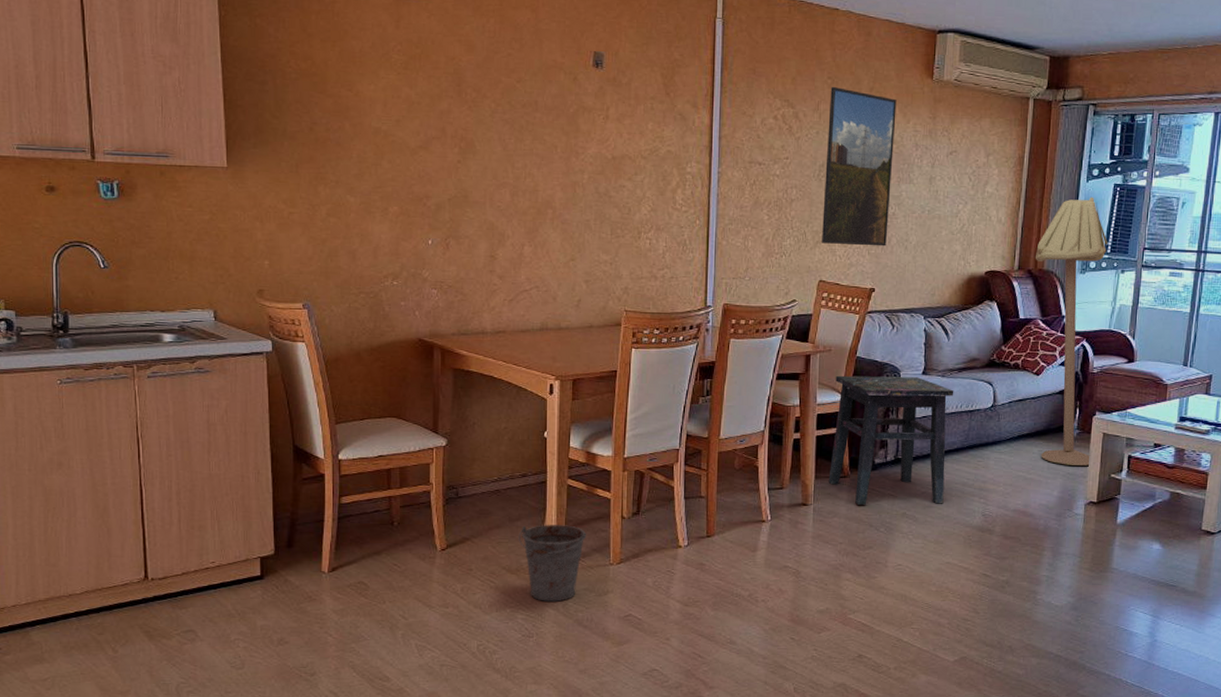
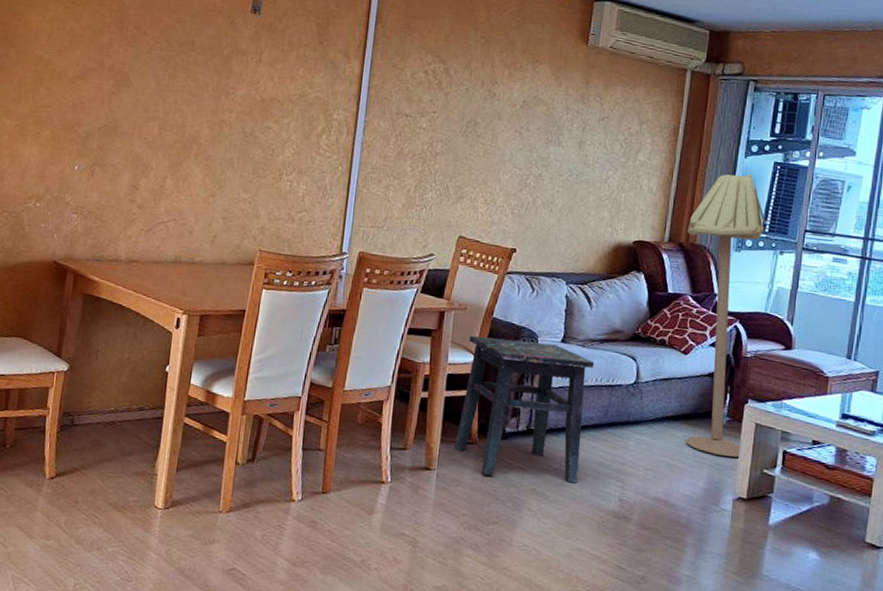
bucket: present [518,525,587,602] -> none [128,461,199,546]
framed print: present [822,86,897,247] -> none [464,45,550,207]

